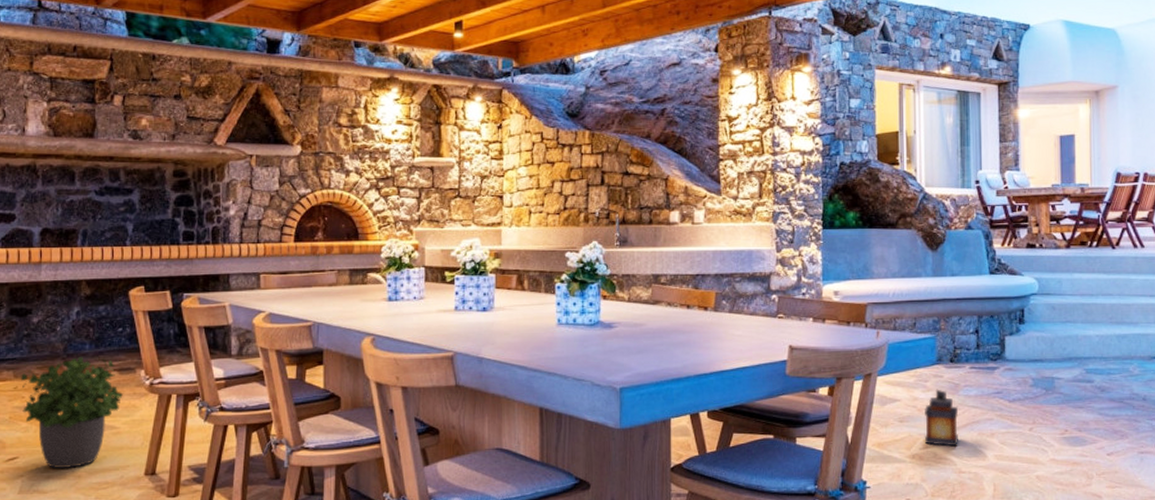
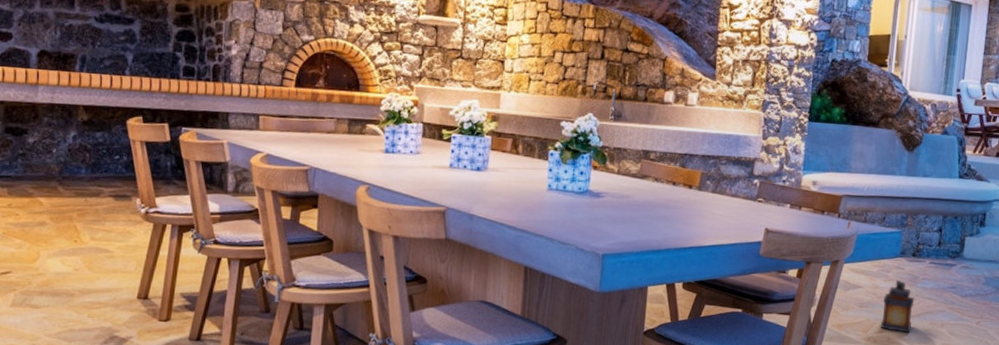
potted plant: present [21,357,123,468] -> none [15,180,118,286]

